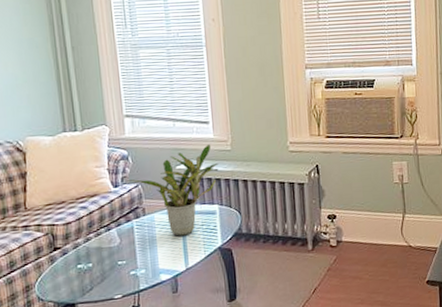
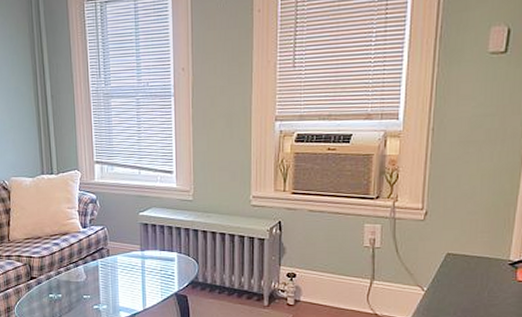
potted plant: present [128,145,219,236] -> none [95,194,180,279]

